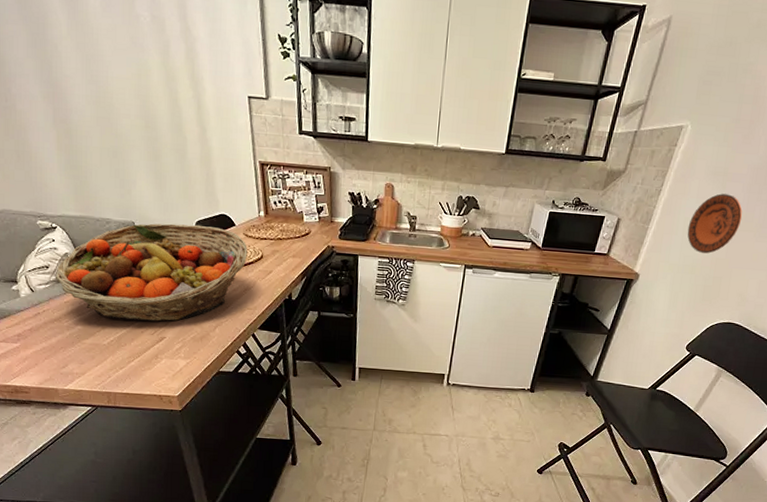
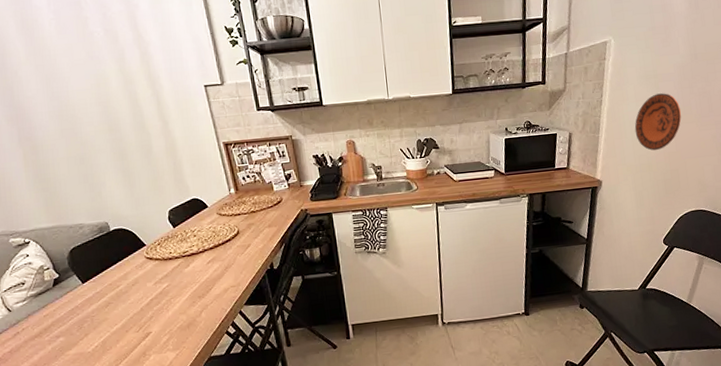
fruit basket: present [55,223,247,322] -> none [31,212,224,325]

